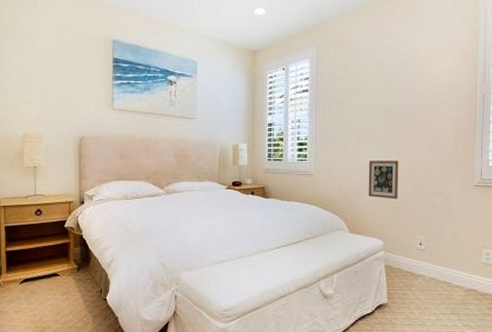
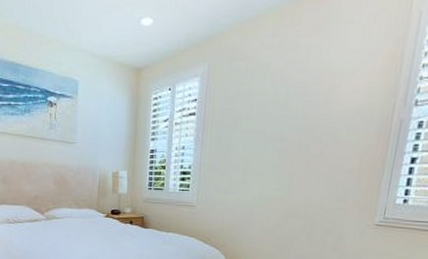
picture frame: present [368,160,399,199] -> none [252,193,291,236]

